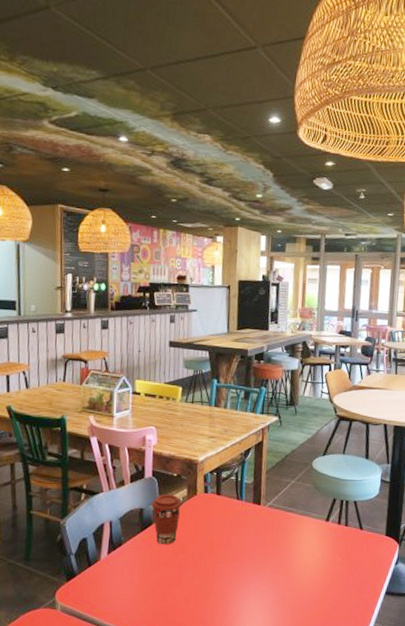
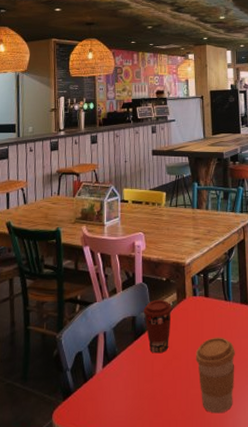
coffee cup: none [202,533,244,602] -> present [195,337,235,414]

